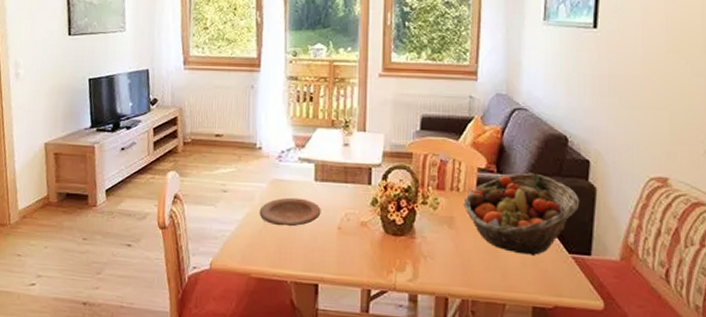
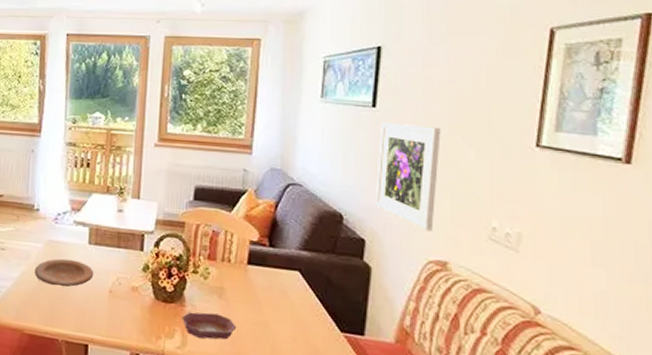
bowl: none [413,243,467,270] -> present [182,312,237,340]
fruit basket: present [463,172,580,257] -> none [234,247,354,333]
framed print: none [598,42,659,149] -> present [375,121,441,232]

